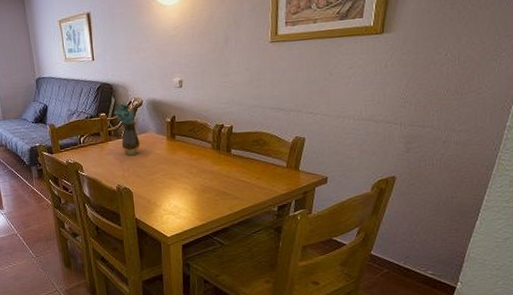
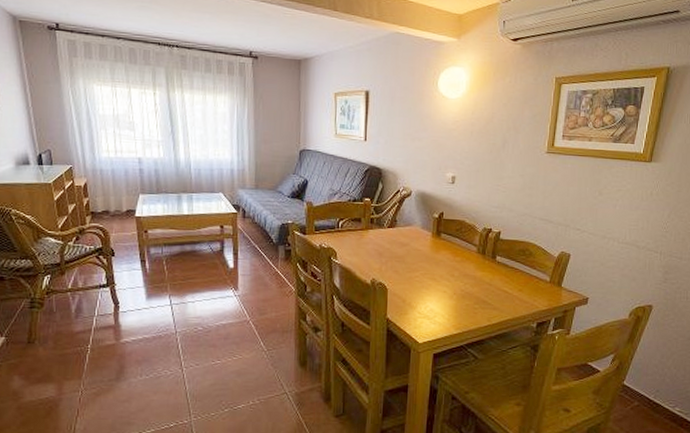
vase: present [114,101,141,156] -> none [380,188,403,249]

